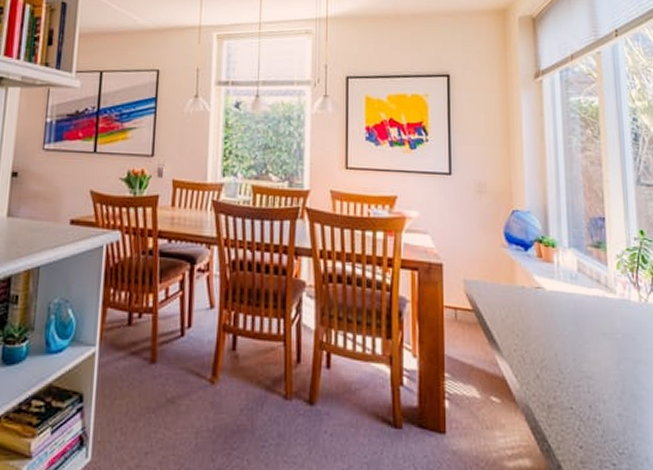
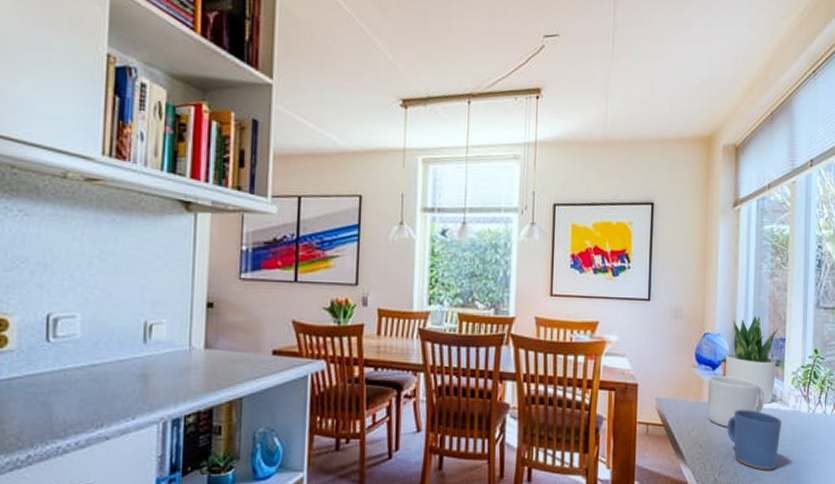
mug: none [521,256,588,315] -> present [707,375,765,427]
planter: none [539,192,597,290] -> present [725,316,780,403]
mug: none [546,296,610,367] -> present [727,410,782,470]

